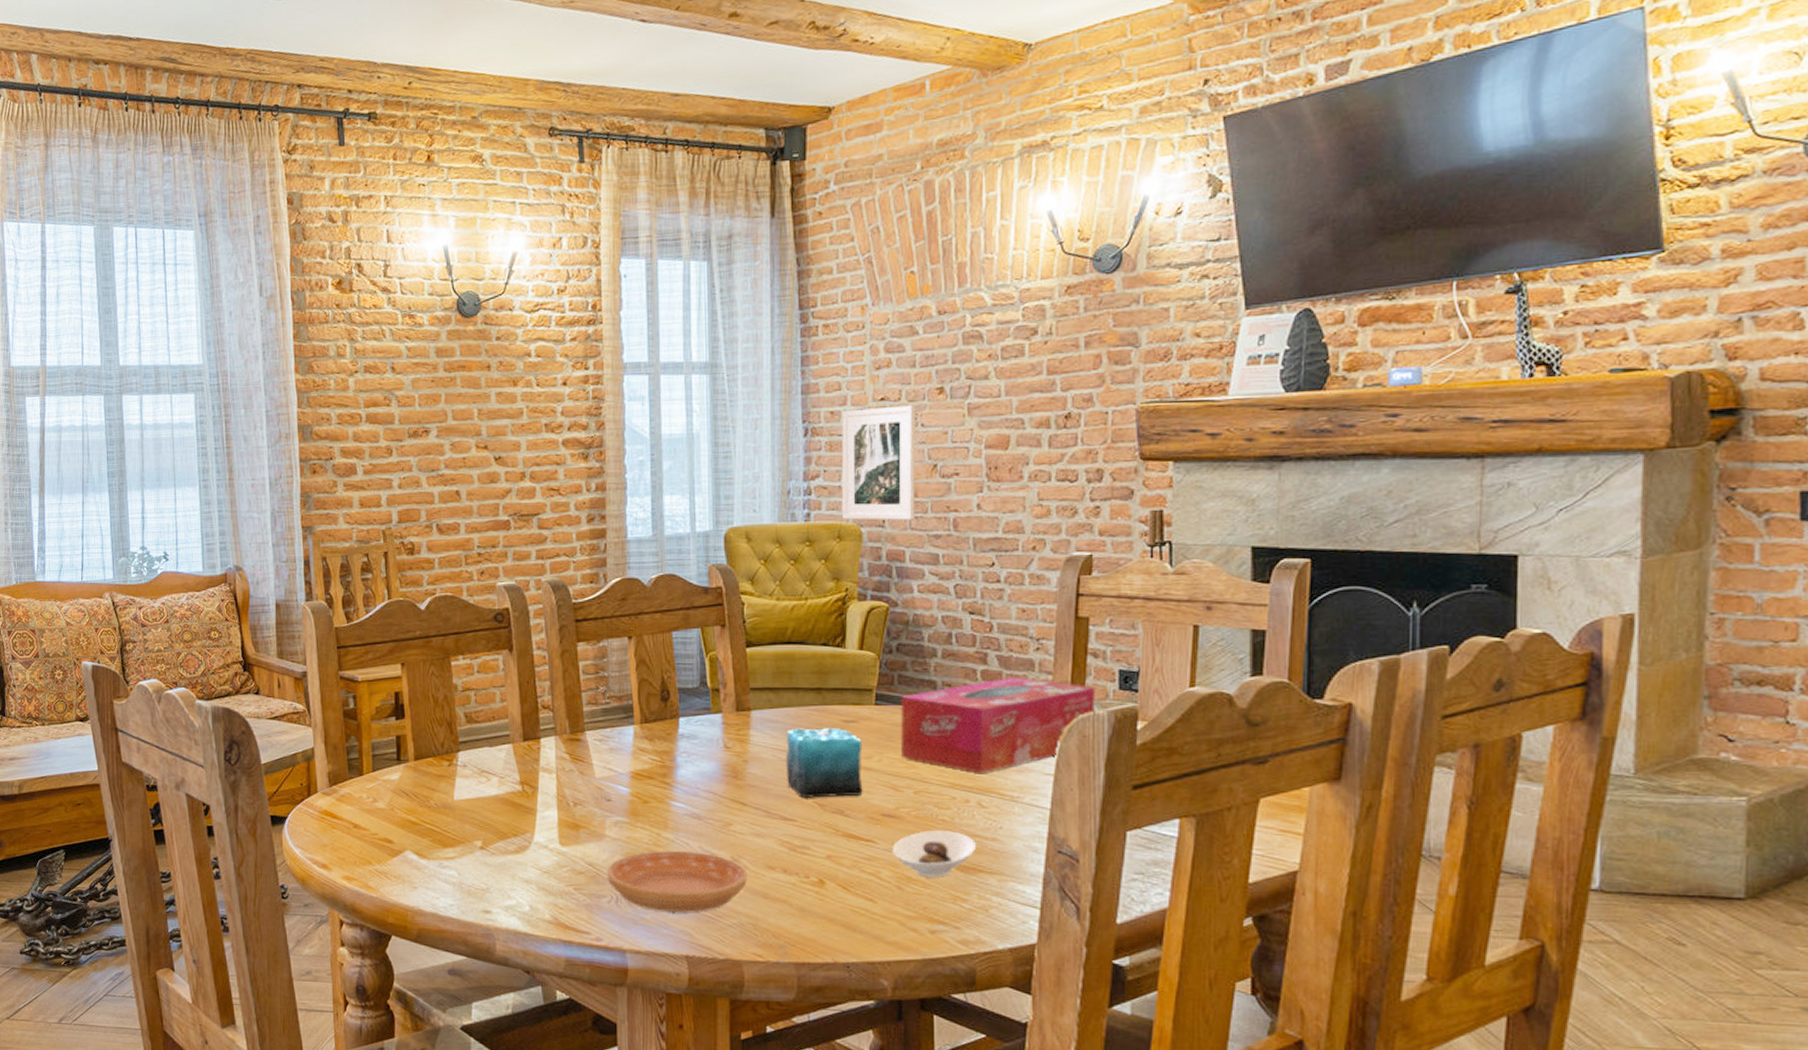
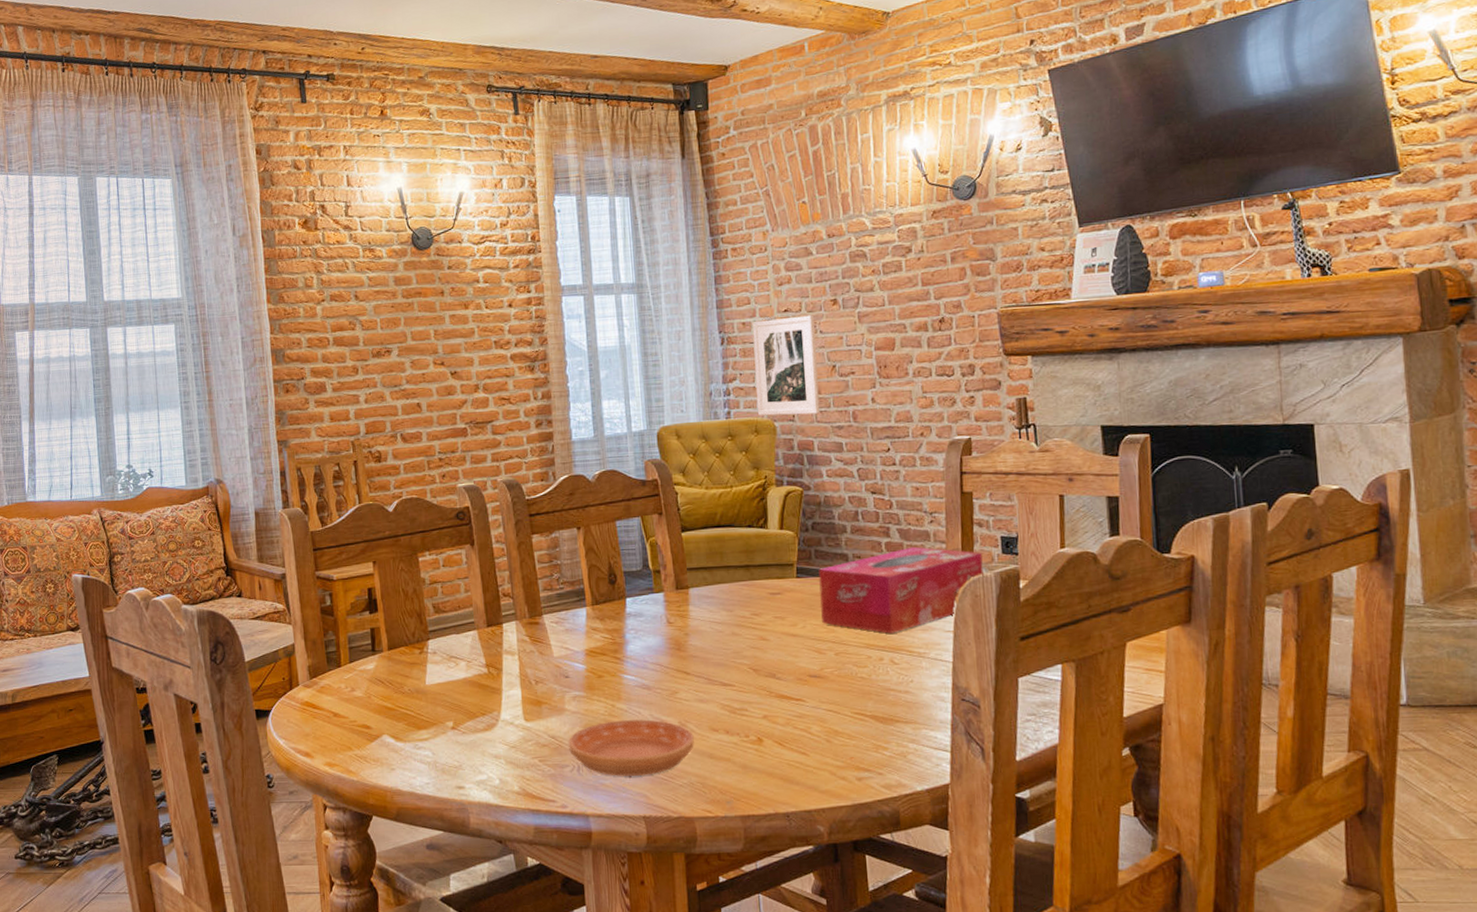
candle: present [785,728,863,798] -> none [721,600,791,664]
saucer: present [891,830,976,878] -> none [819,687,892,730]

